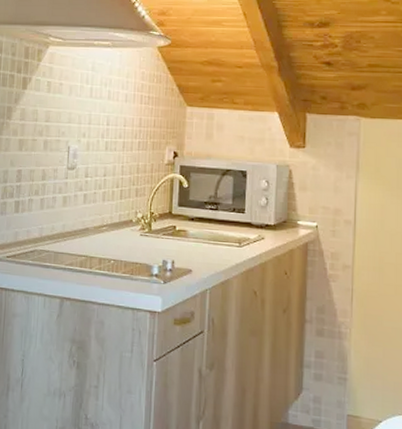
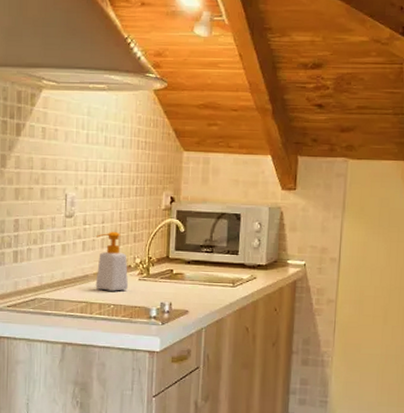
soap bottle: none [96,184,130,246] -> present [95,231,129,291]

